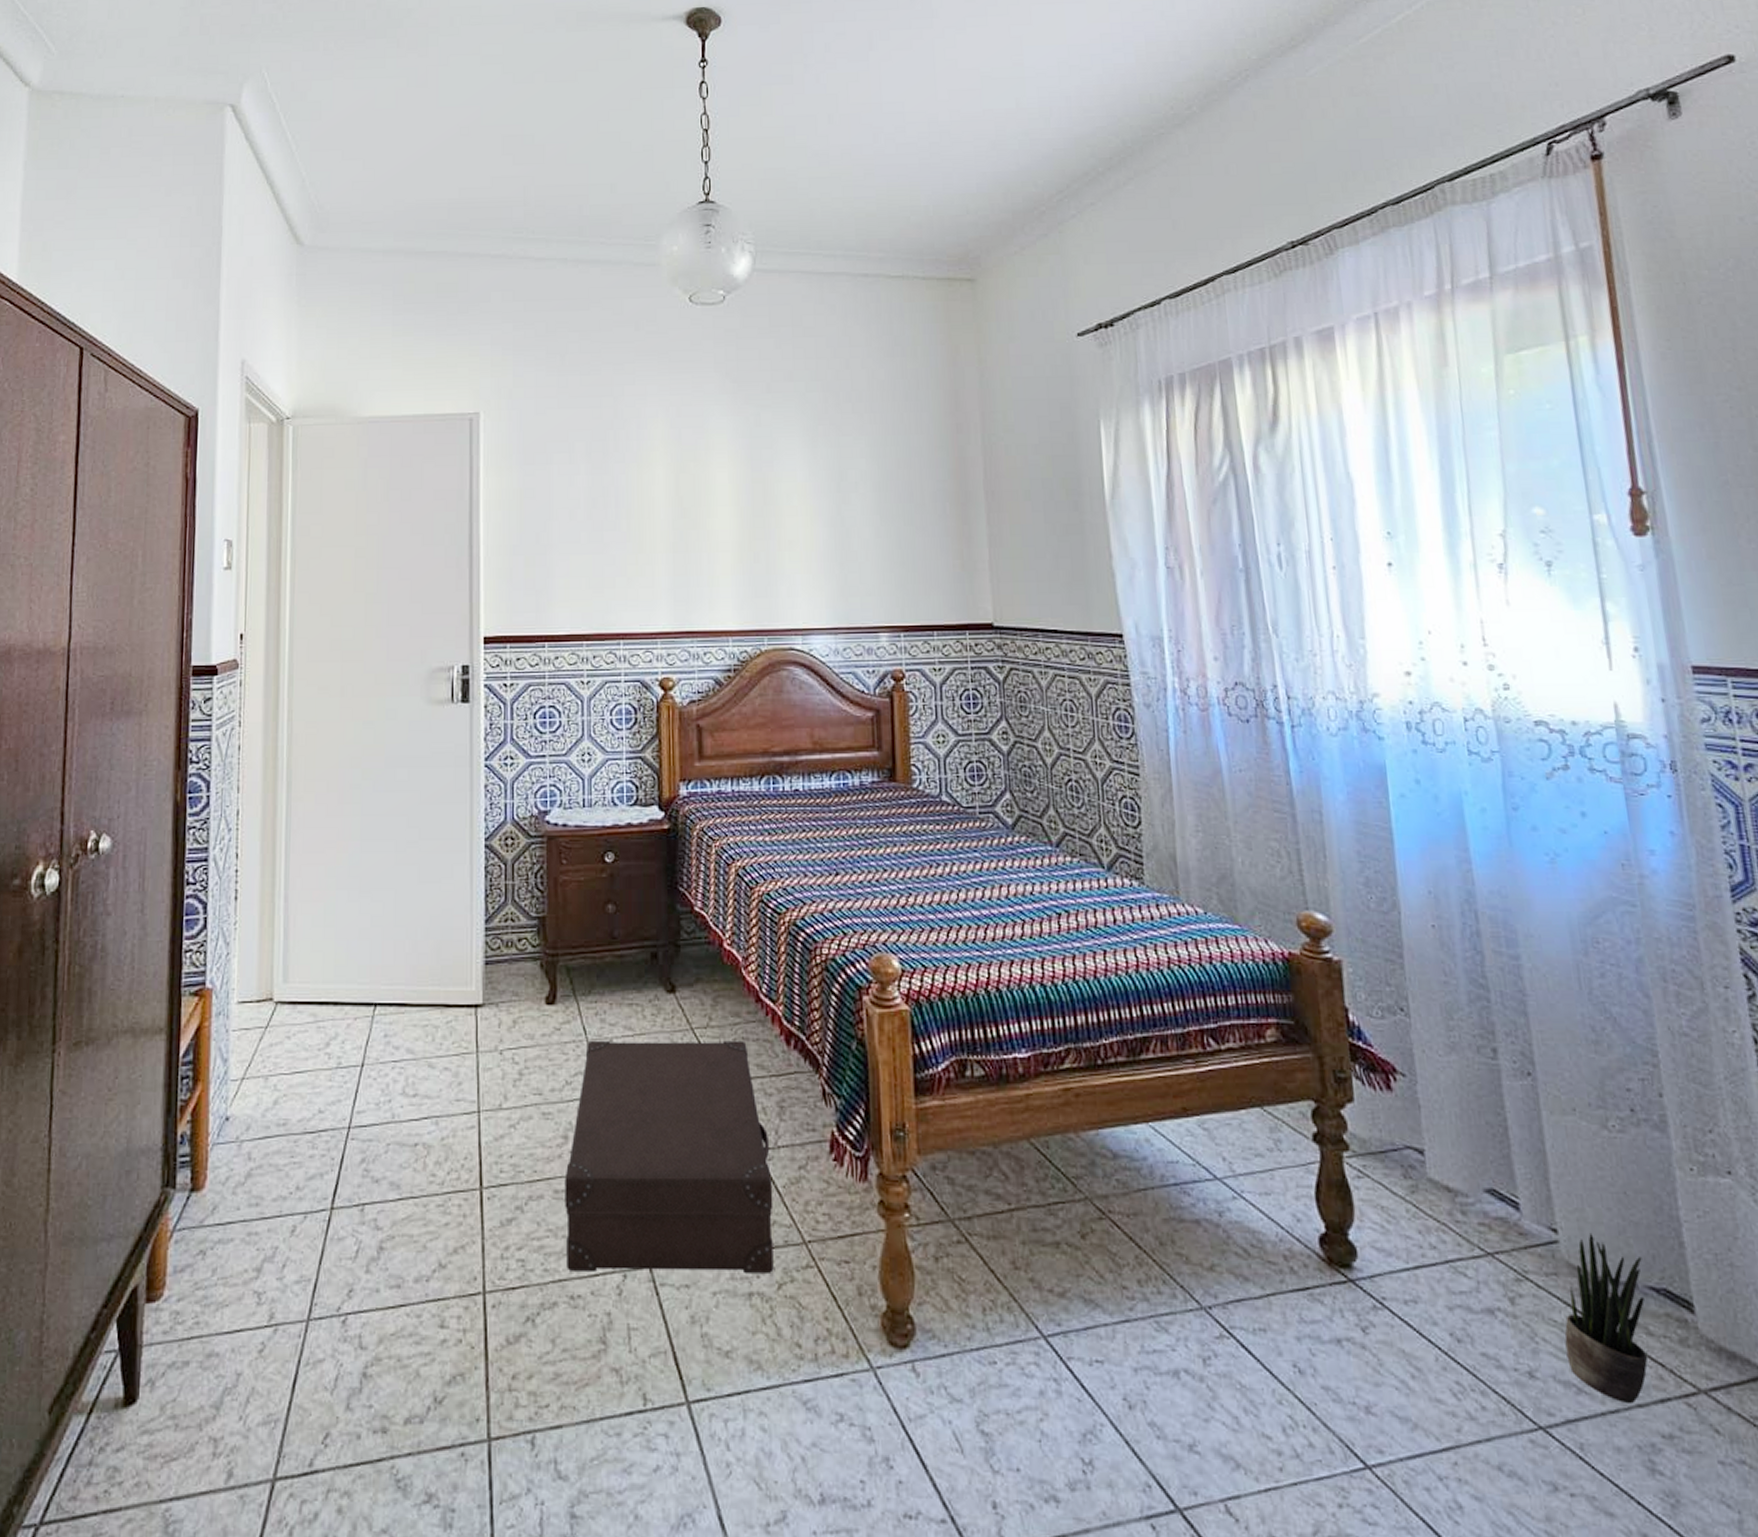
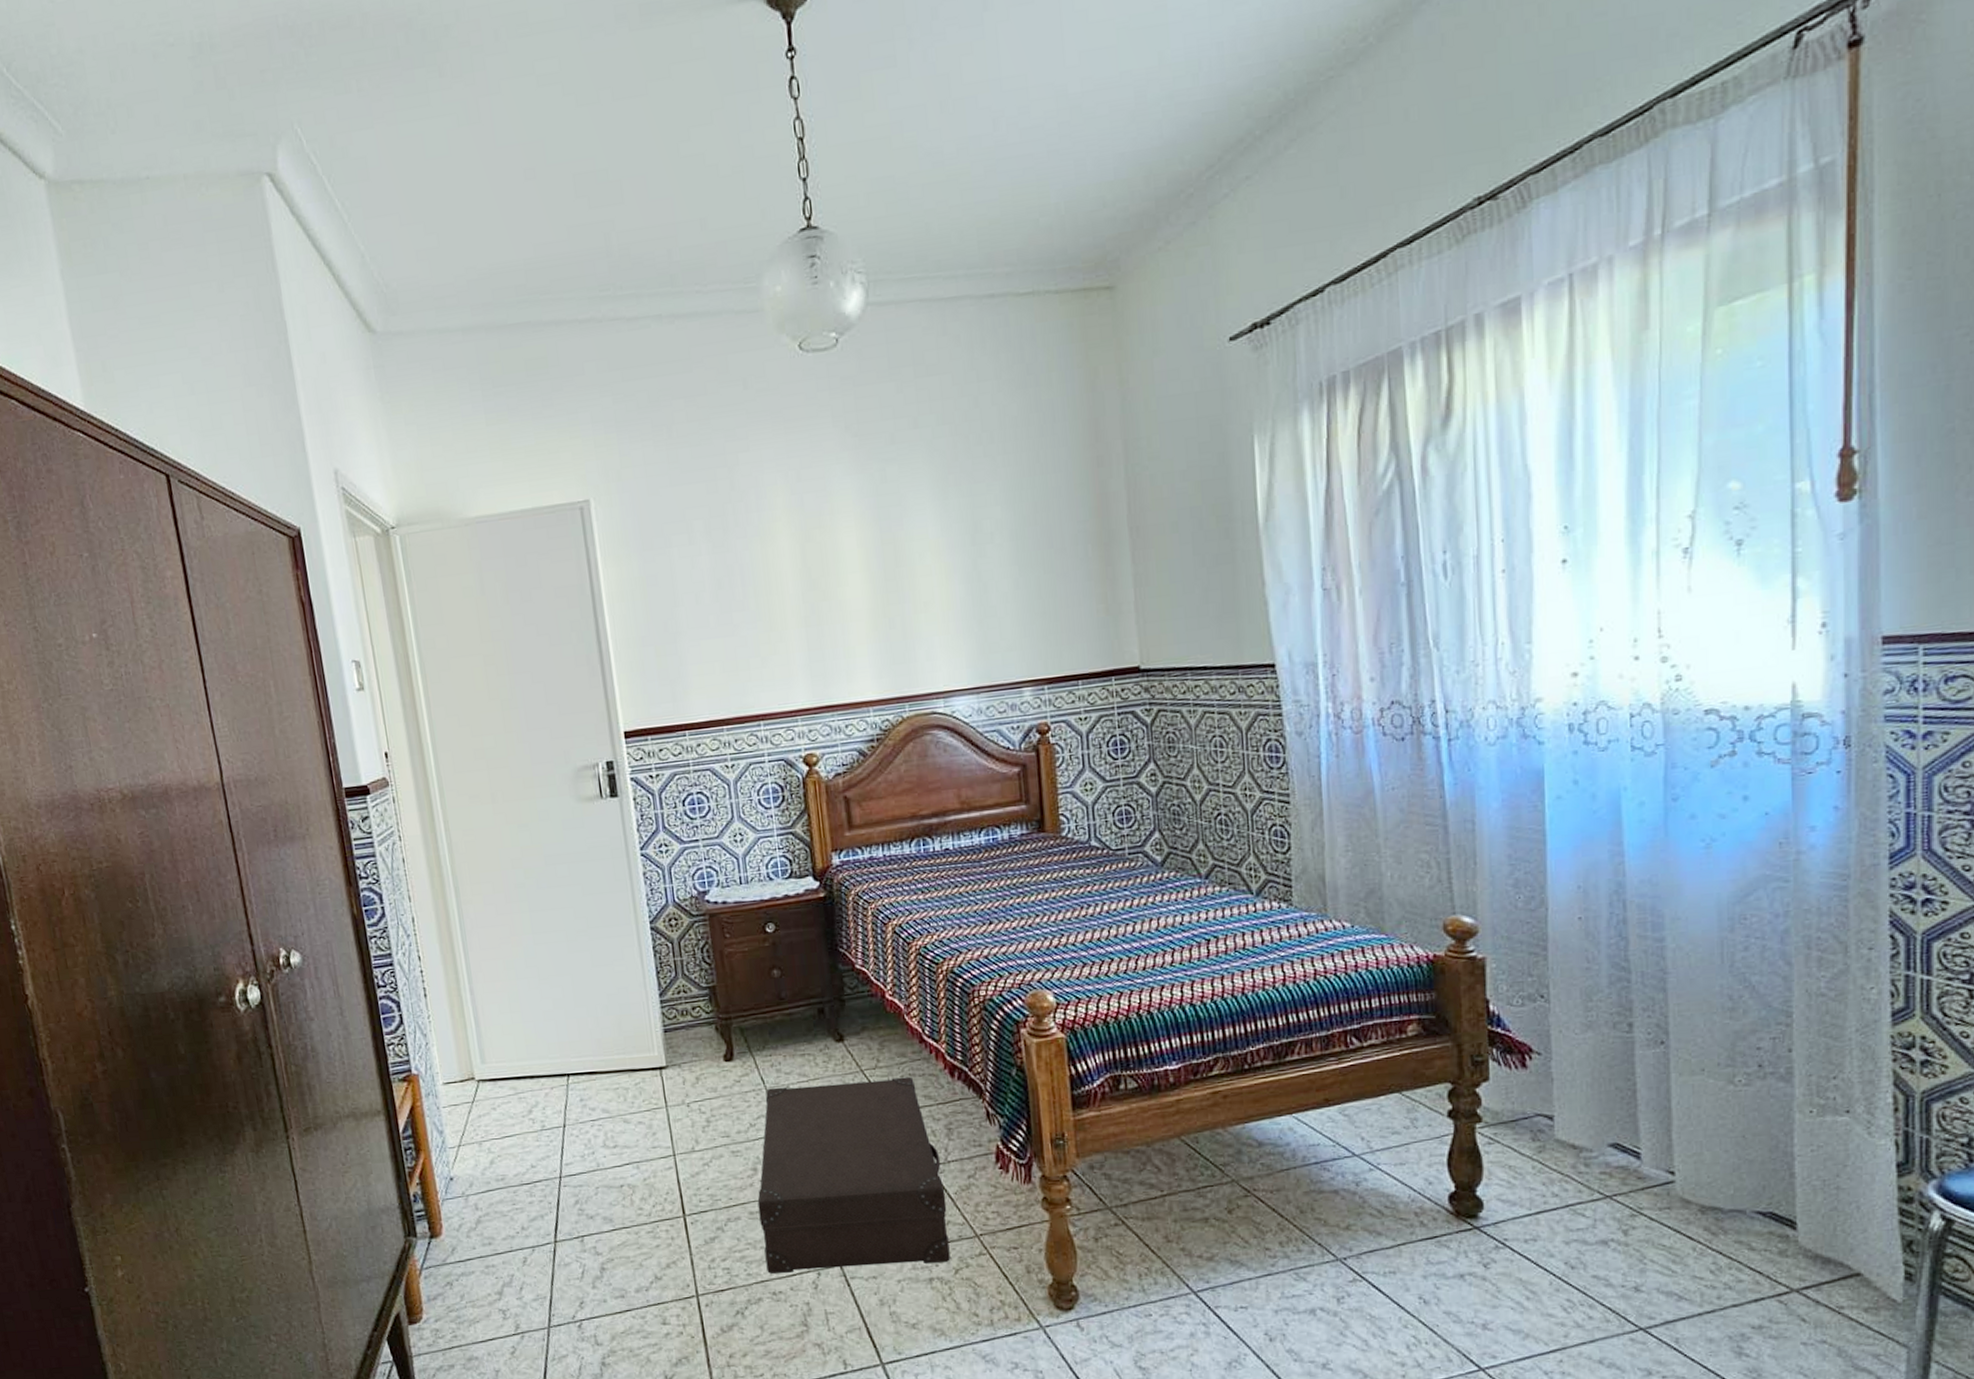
potted plant: present [1564,1232,1649,1405] -> none [1671,1172,1753,1305]

